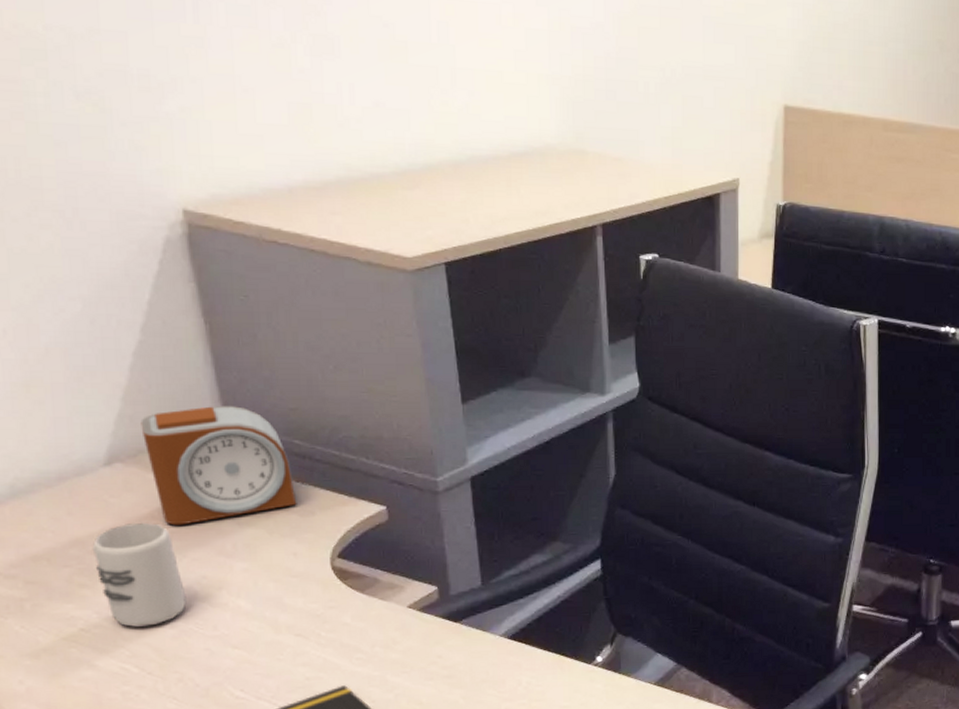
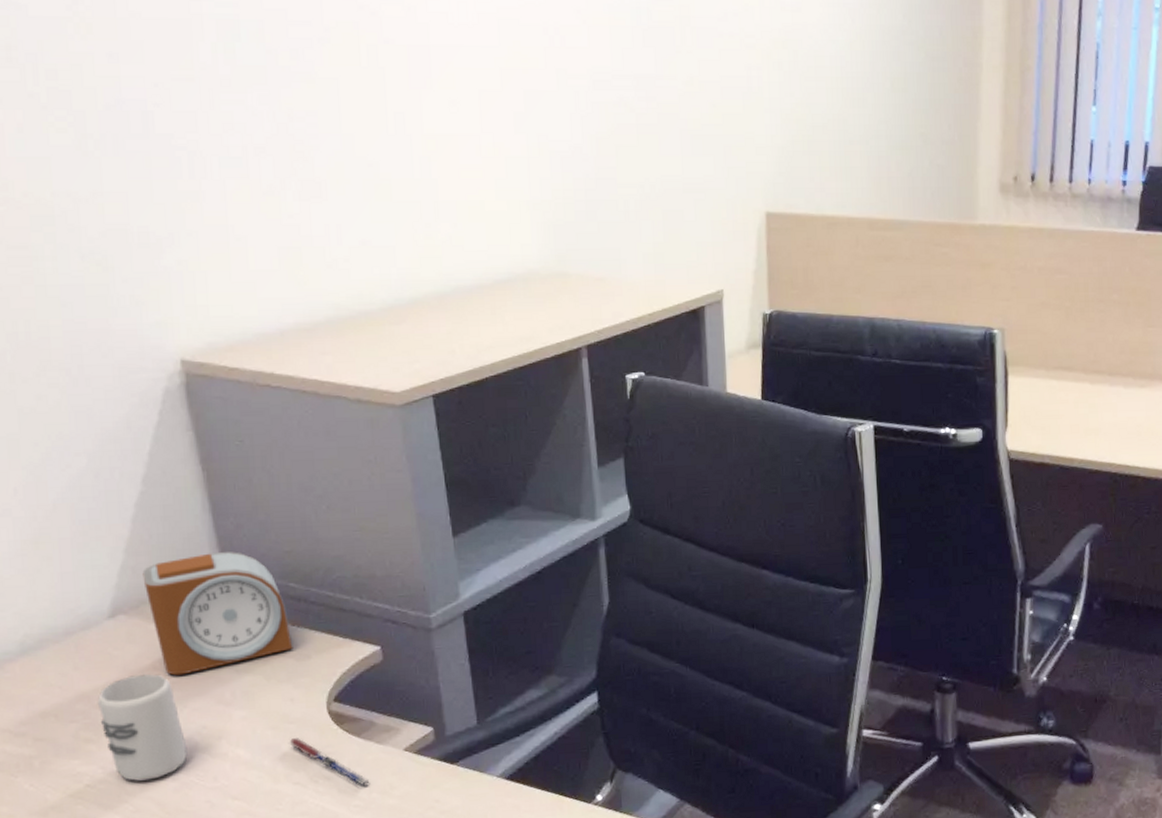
pen: none [290,591,372,640] -> present [287,738,369,787]

